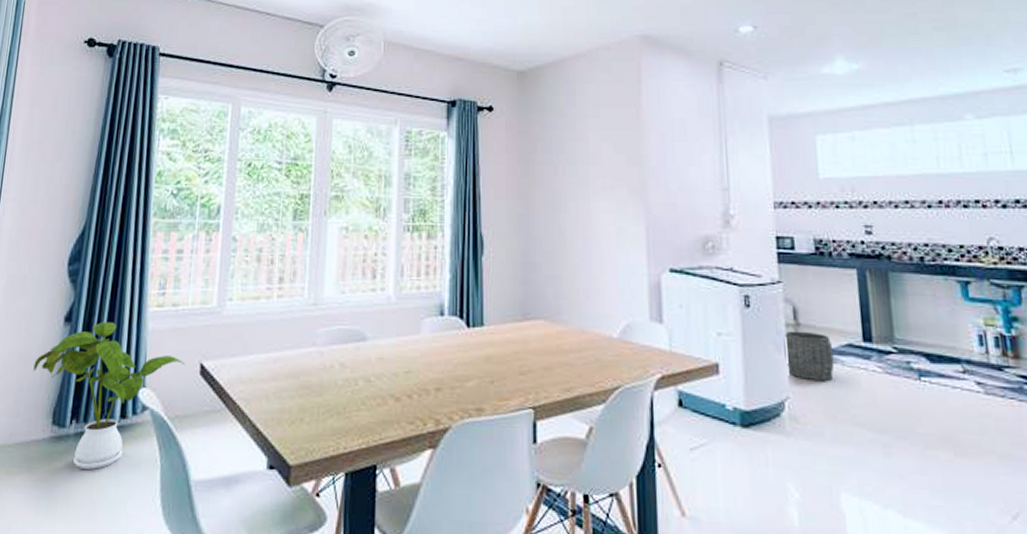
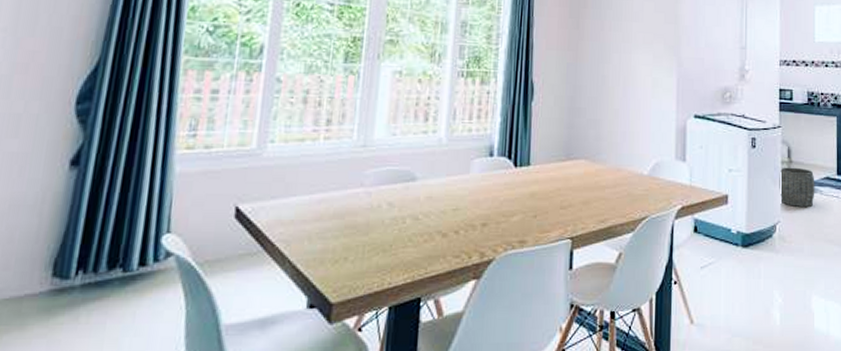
house plant: present [33,322,186,469] -> none [28,165,219,321]

